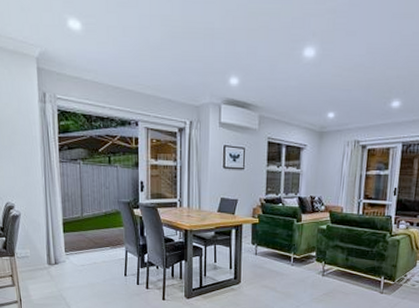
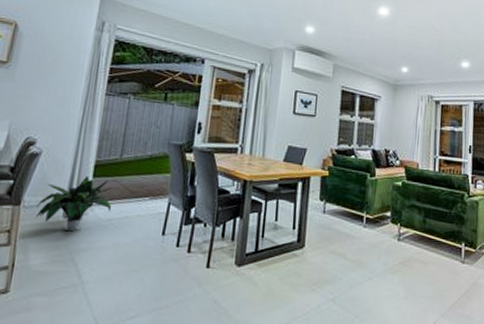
potted plant: none [27,231,83,275] -> present [35,175,113,232]

